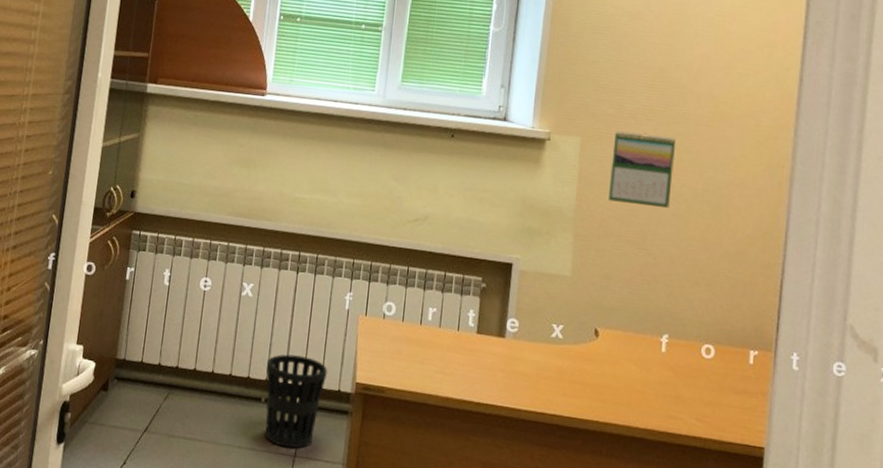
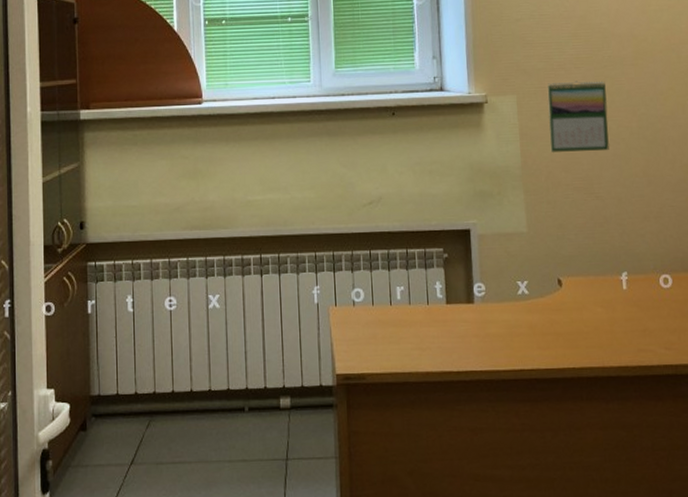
wastebasket: present [264,354,327,449] -> none [244,358,306,453]

